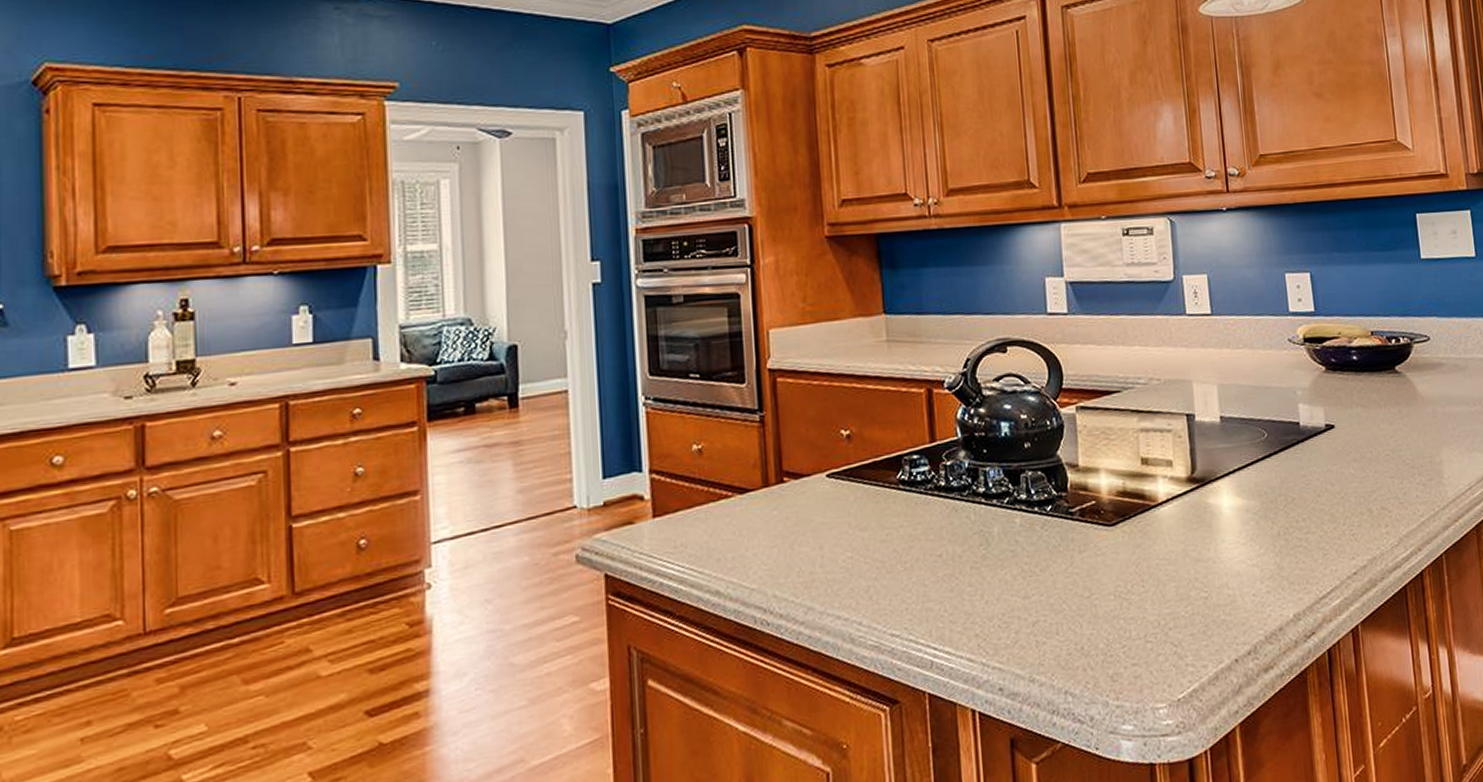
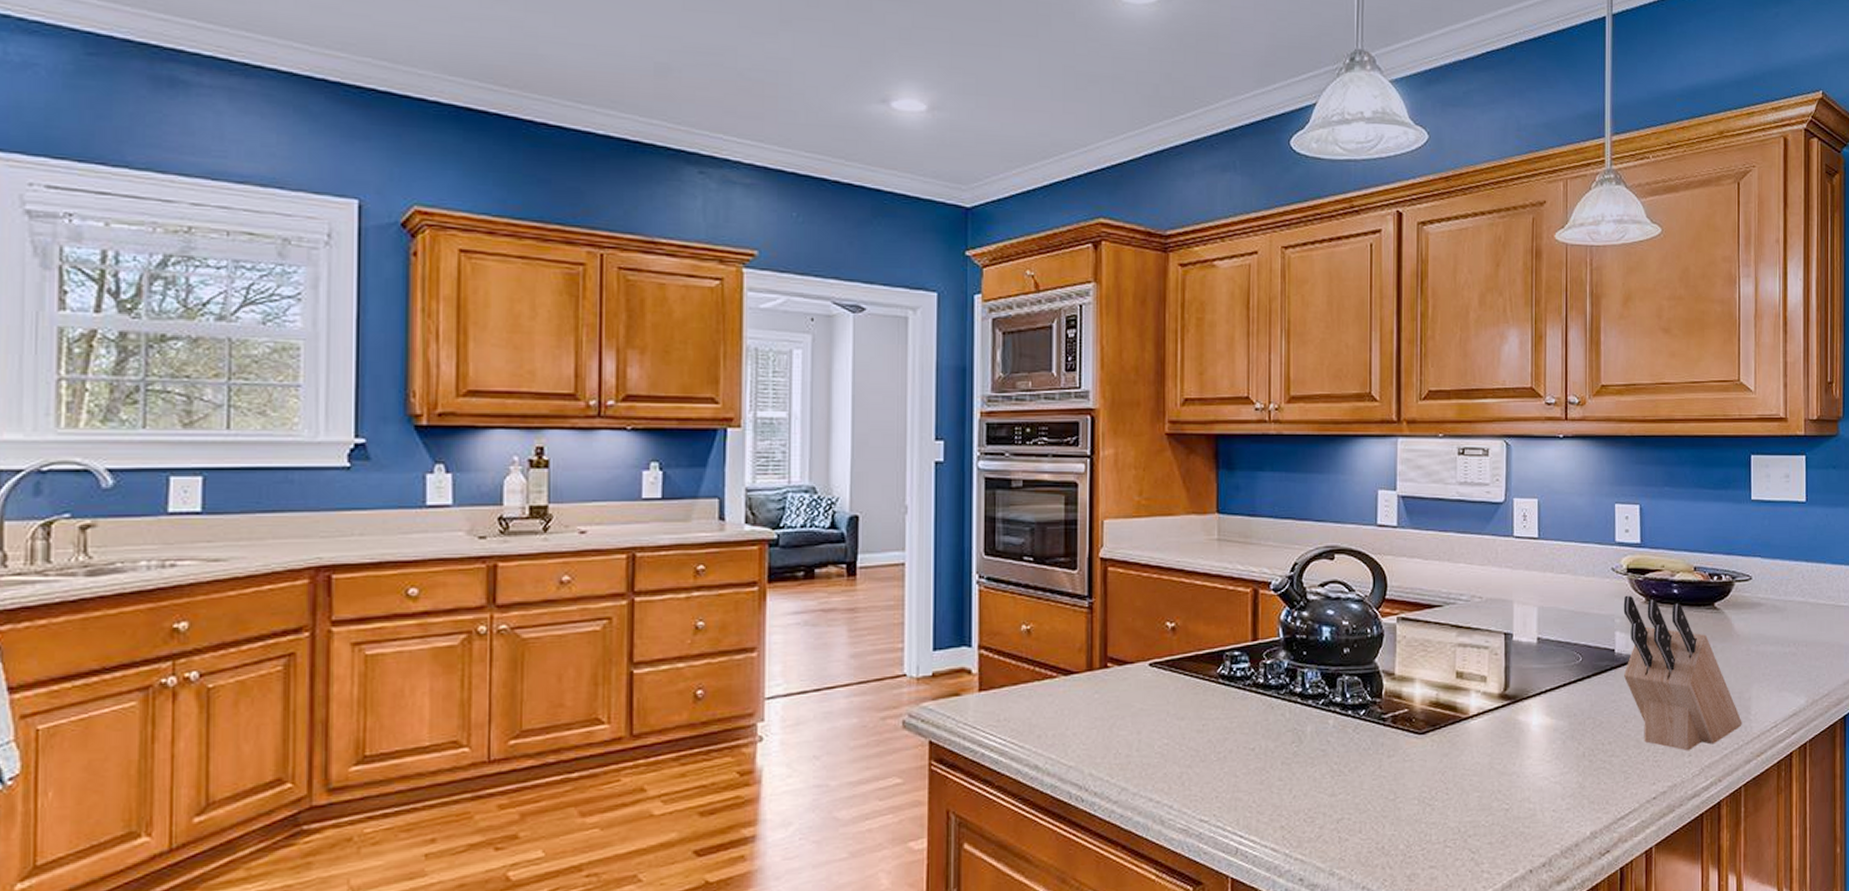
knife block: none [1303,365,1436,522] -> present [1623,595,1742,751]

